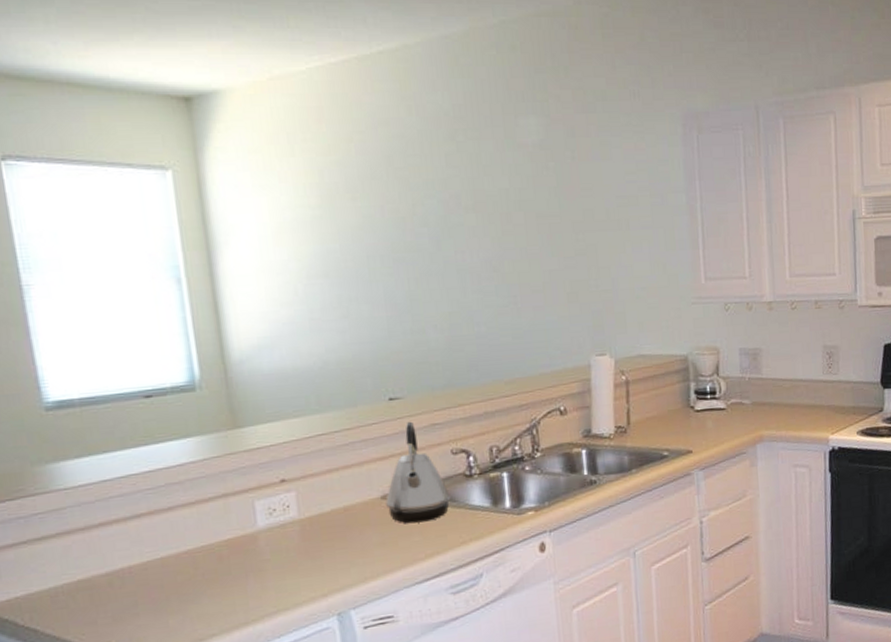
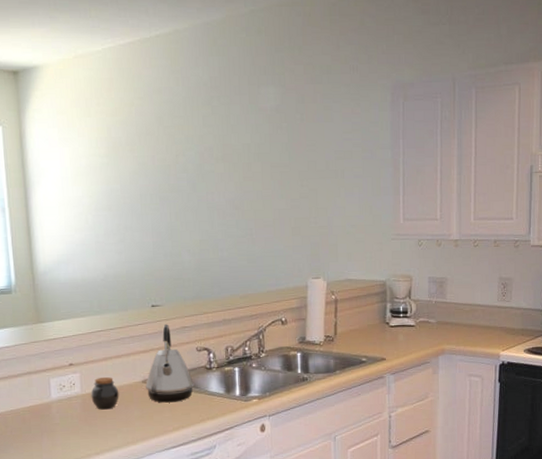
jar: none [312,494,351,538] -> present [91,376,119,410]

